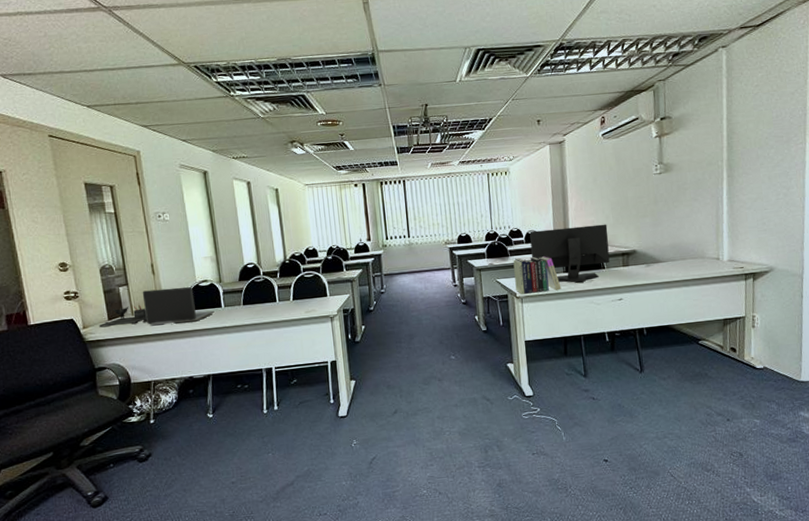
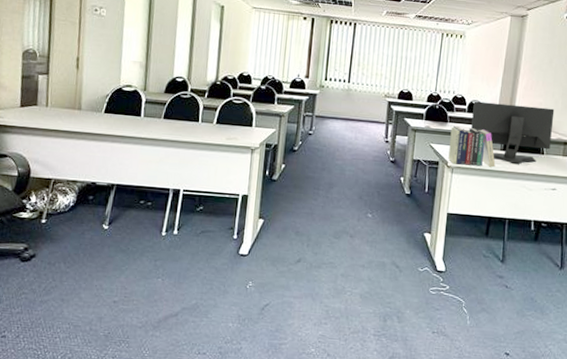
desk organizer: present [99,304,147,328] -> none [9,96,62,117]
laptop computer: present [142,287,215,326] -> none [59,83,133,126]

